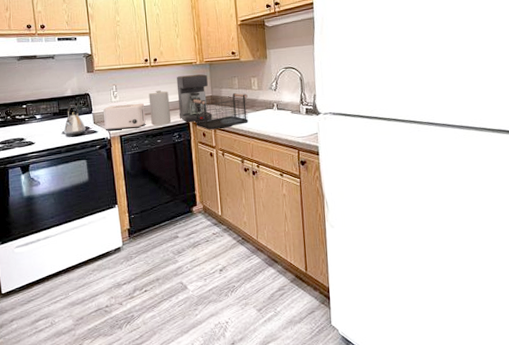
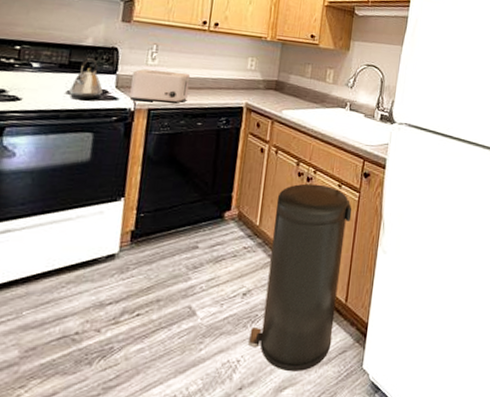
paper towel holder: present [148,90,172,126] -> none [194,62,225,106]
coffee maker: present [176,74,212,123] -> none [231,50,277,109]
dish rack: present [192,93,249,130] -> none [251,80,319,122]
pedal bin: none [231,176,300,330] -> present [249,183,352,372]

